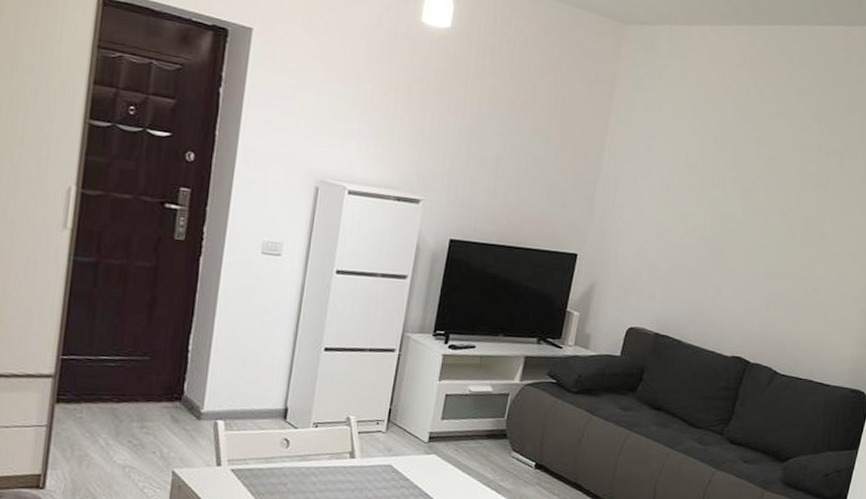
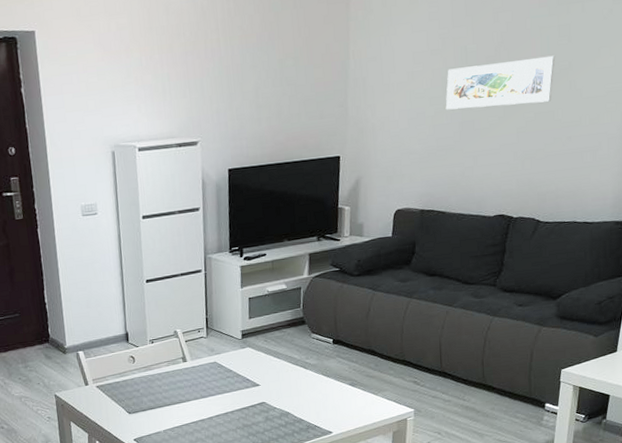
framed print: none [696,189,811,248] -> present [445,55,556,110]

